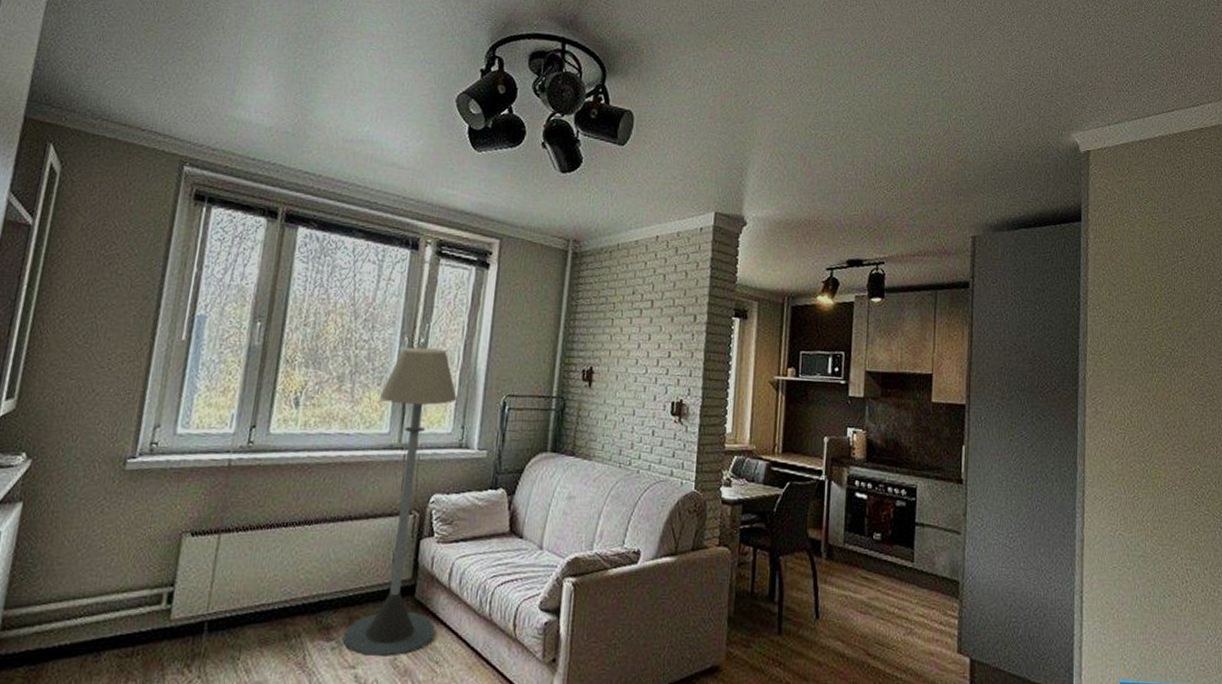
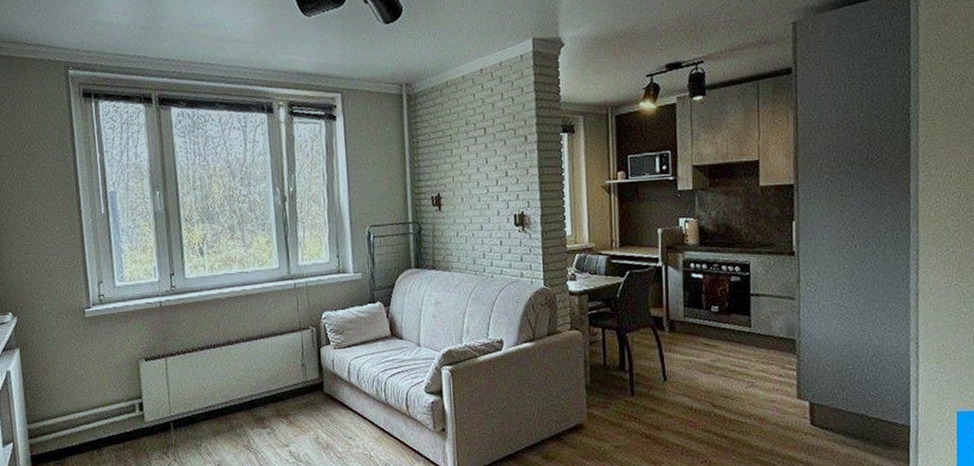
floor lamp: present [342,347,457,656] -> none [265,194,345,437]

